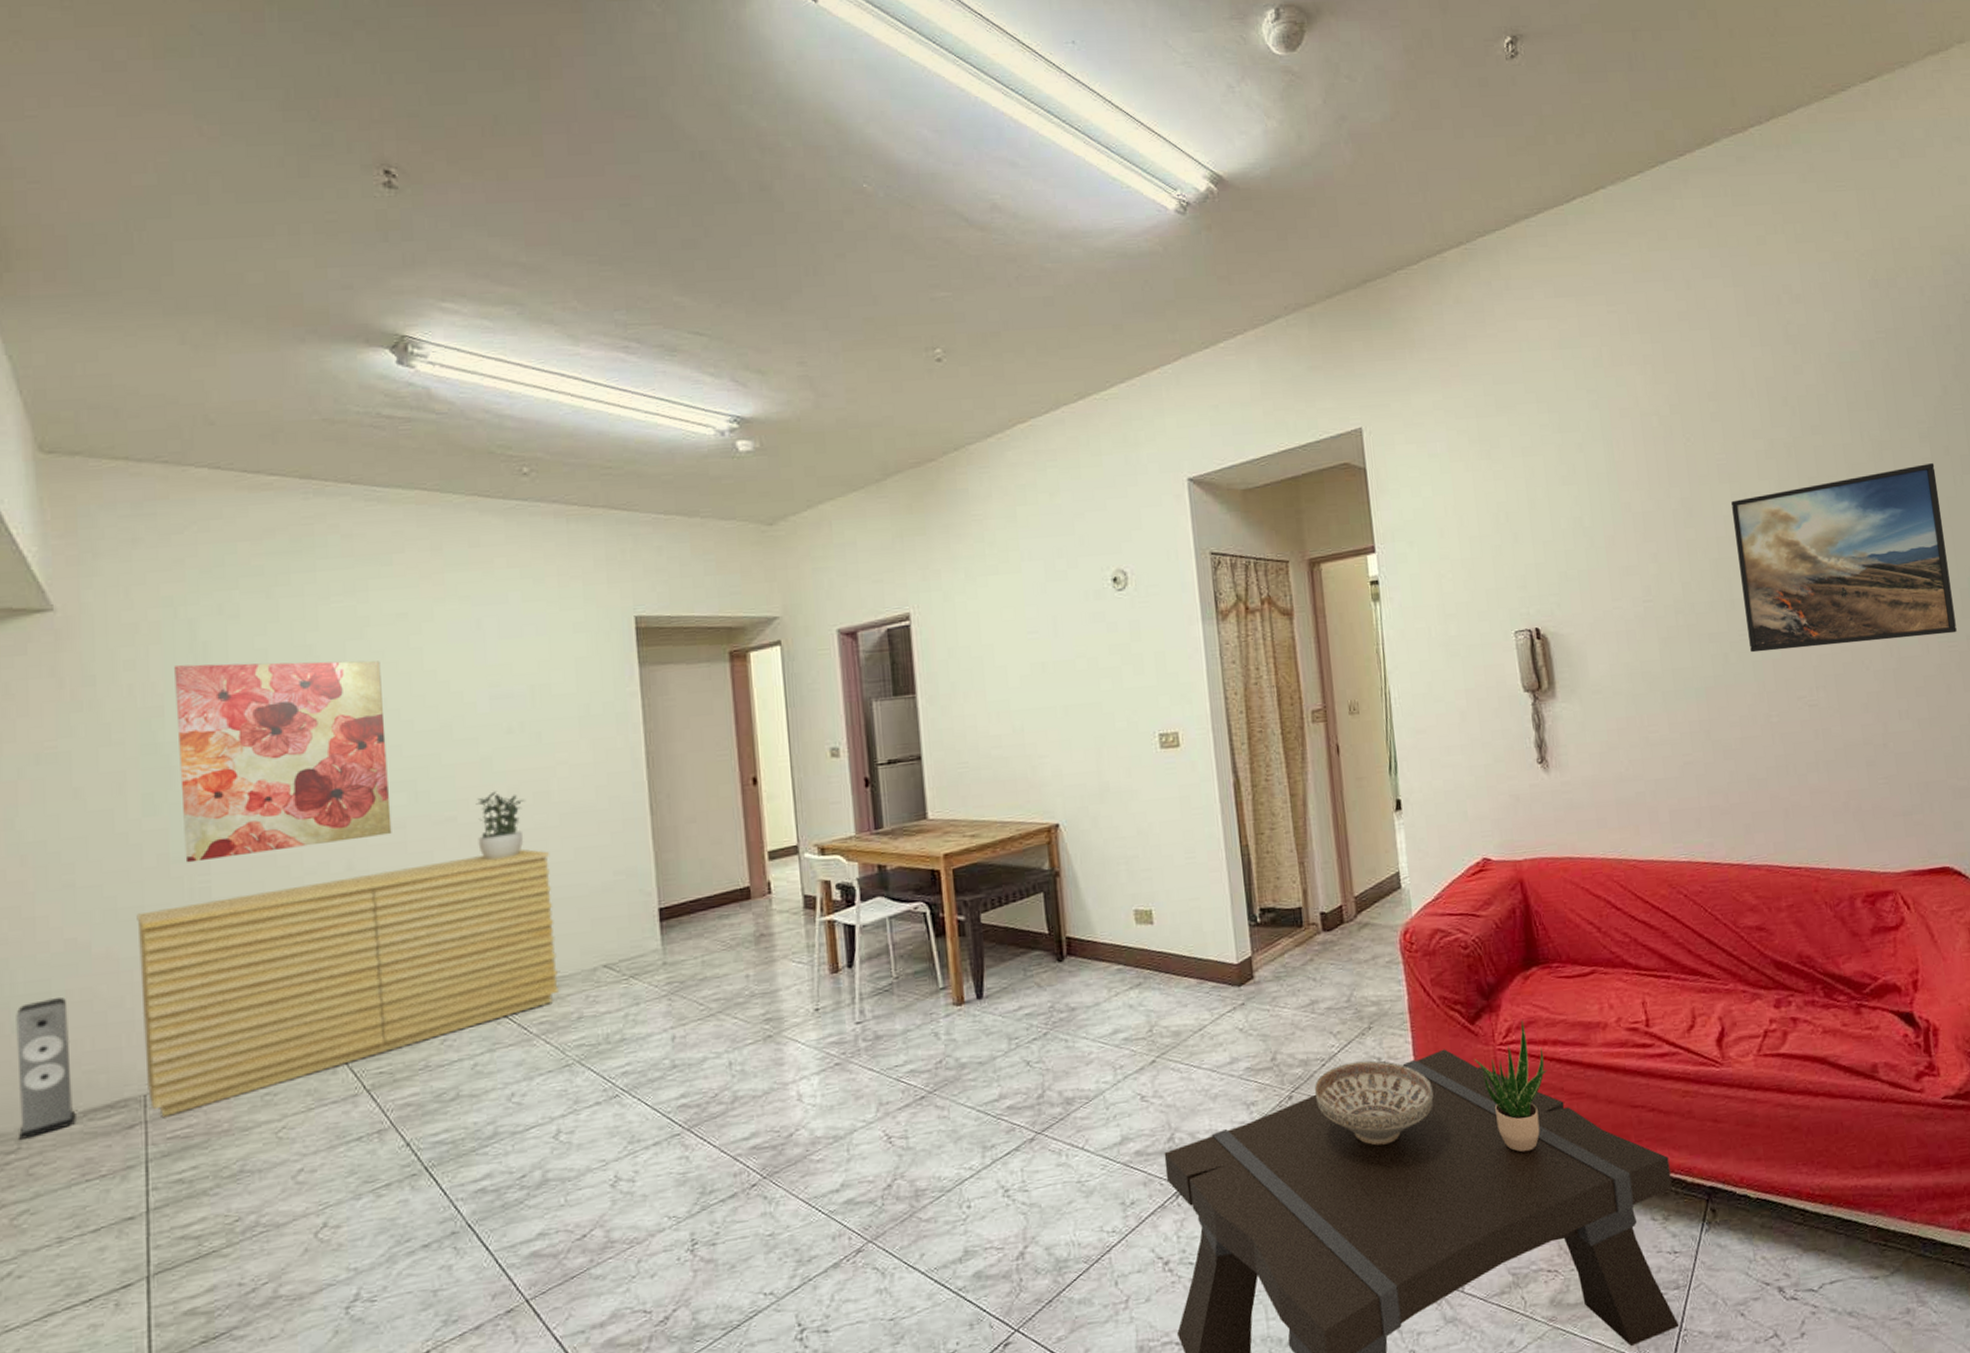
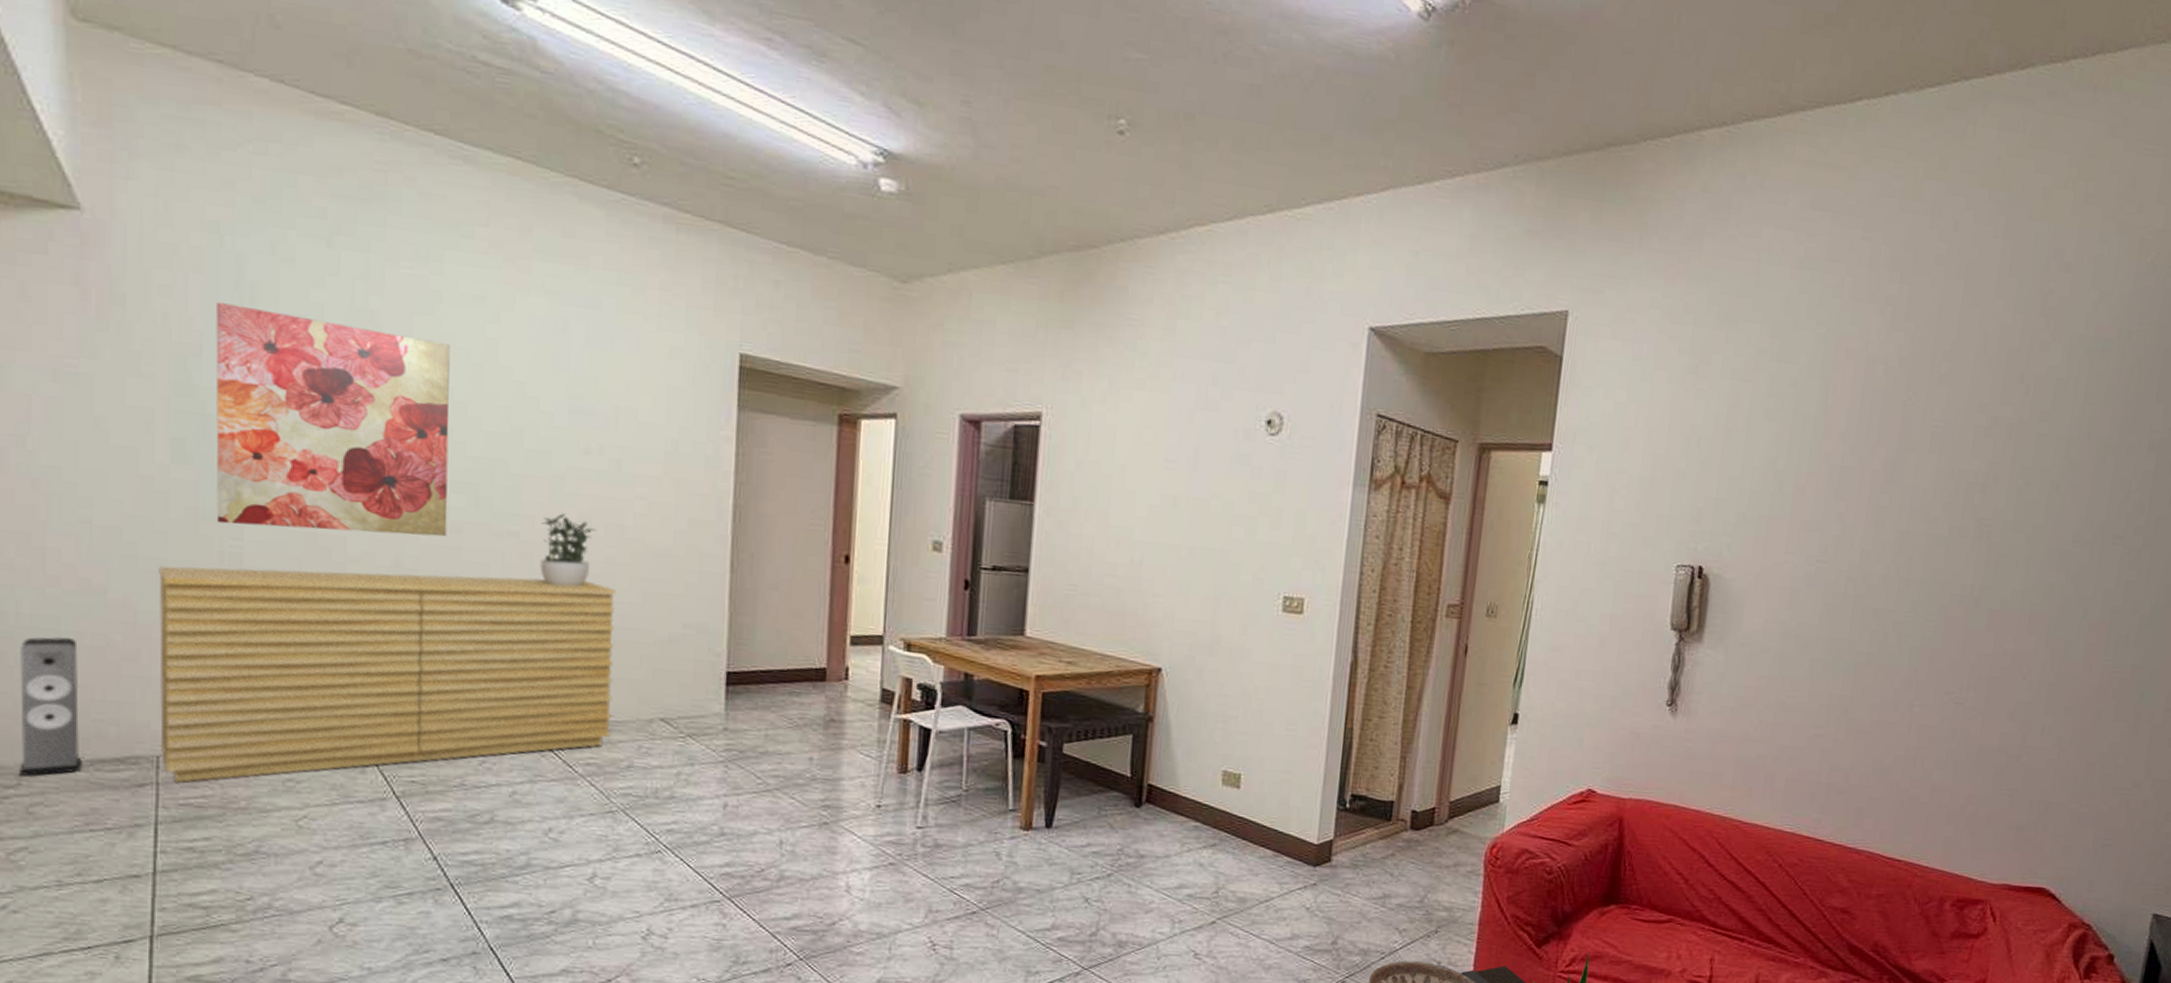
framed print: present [1731,463,1957,653] -> none [1912,474,2155,659]

